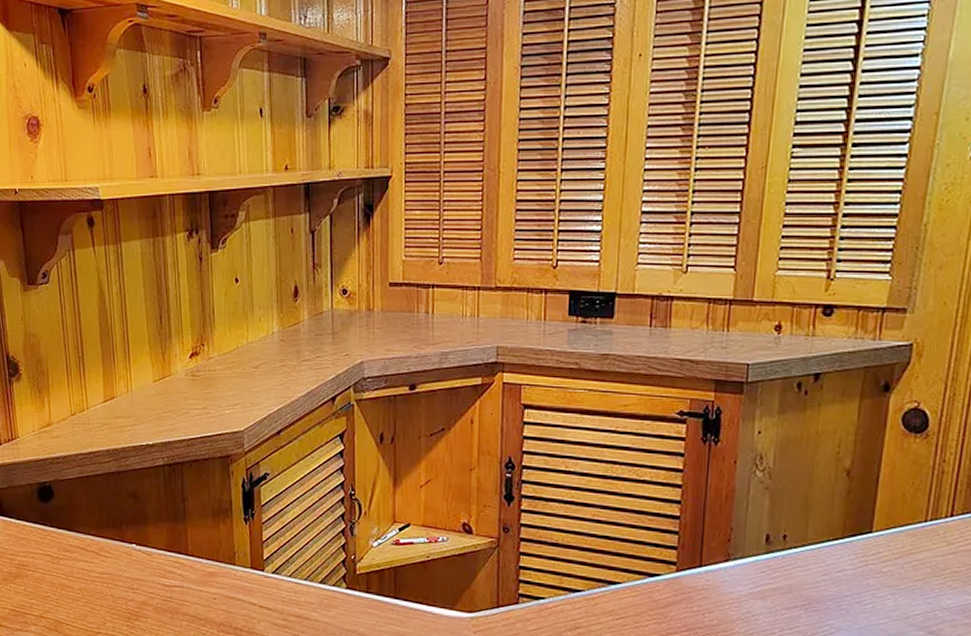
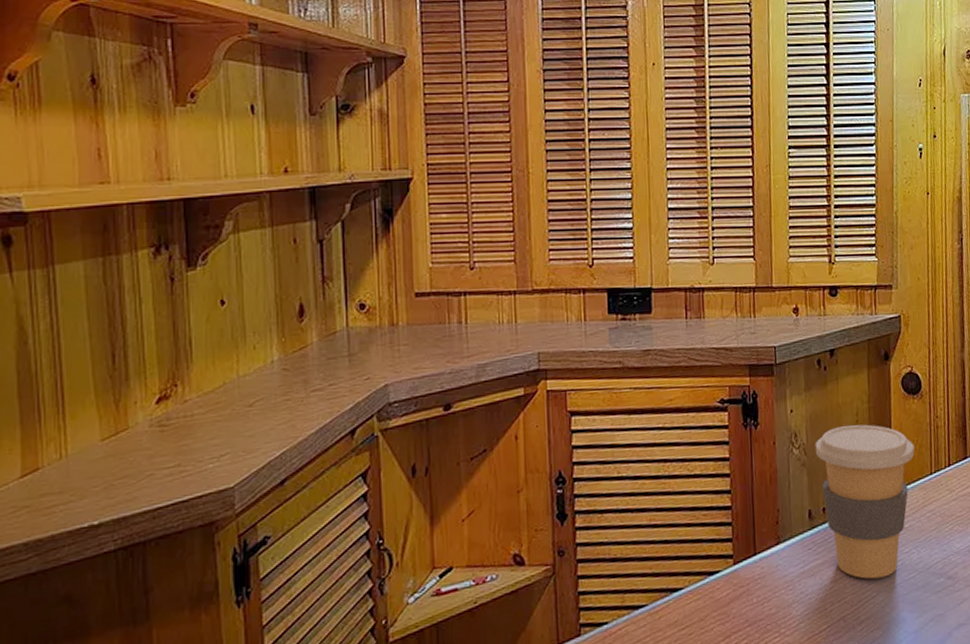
coffee cup: none [782,456,908,617] -> present [815,424,915,579]

